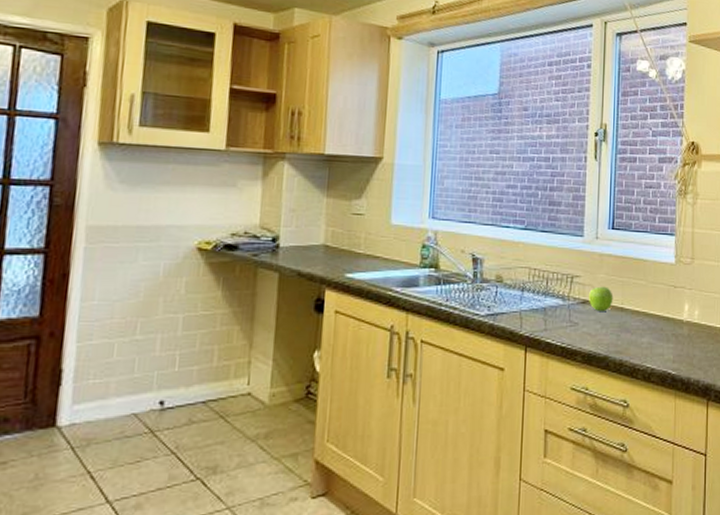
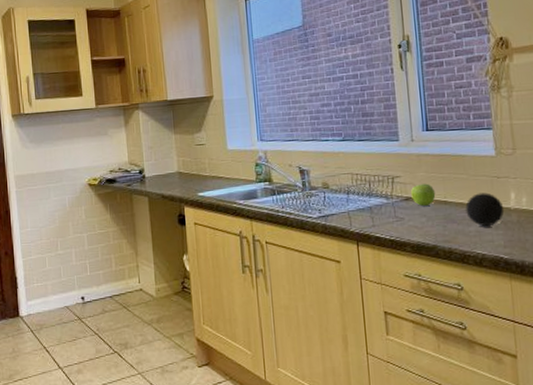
decorative ball: none [641,302,677,339] -> present [465,192,505,227]

